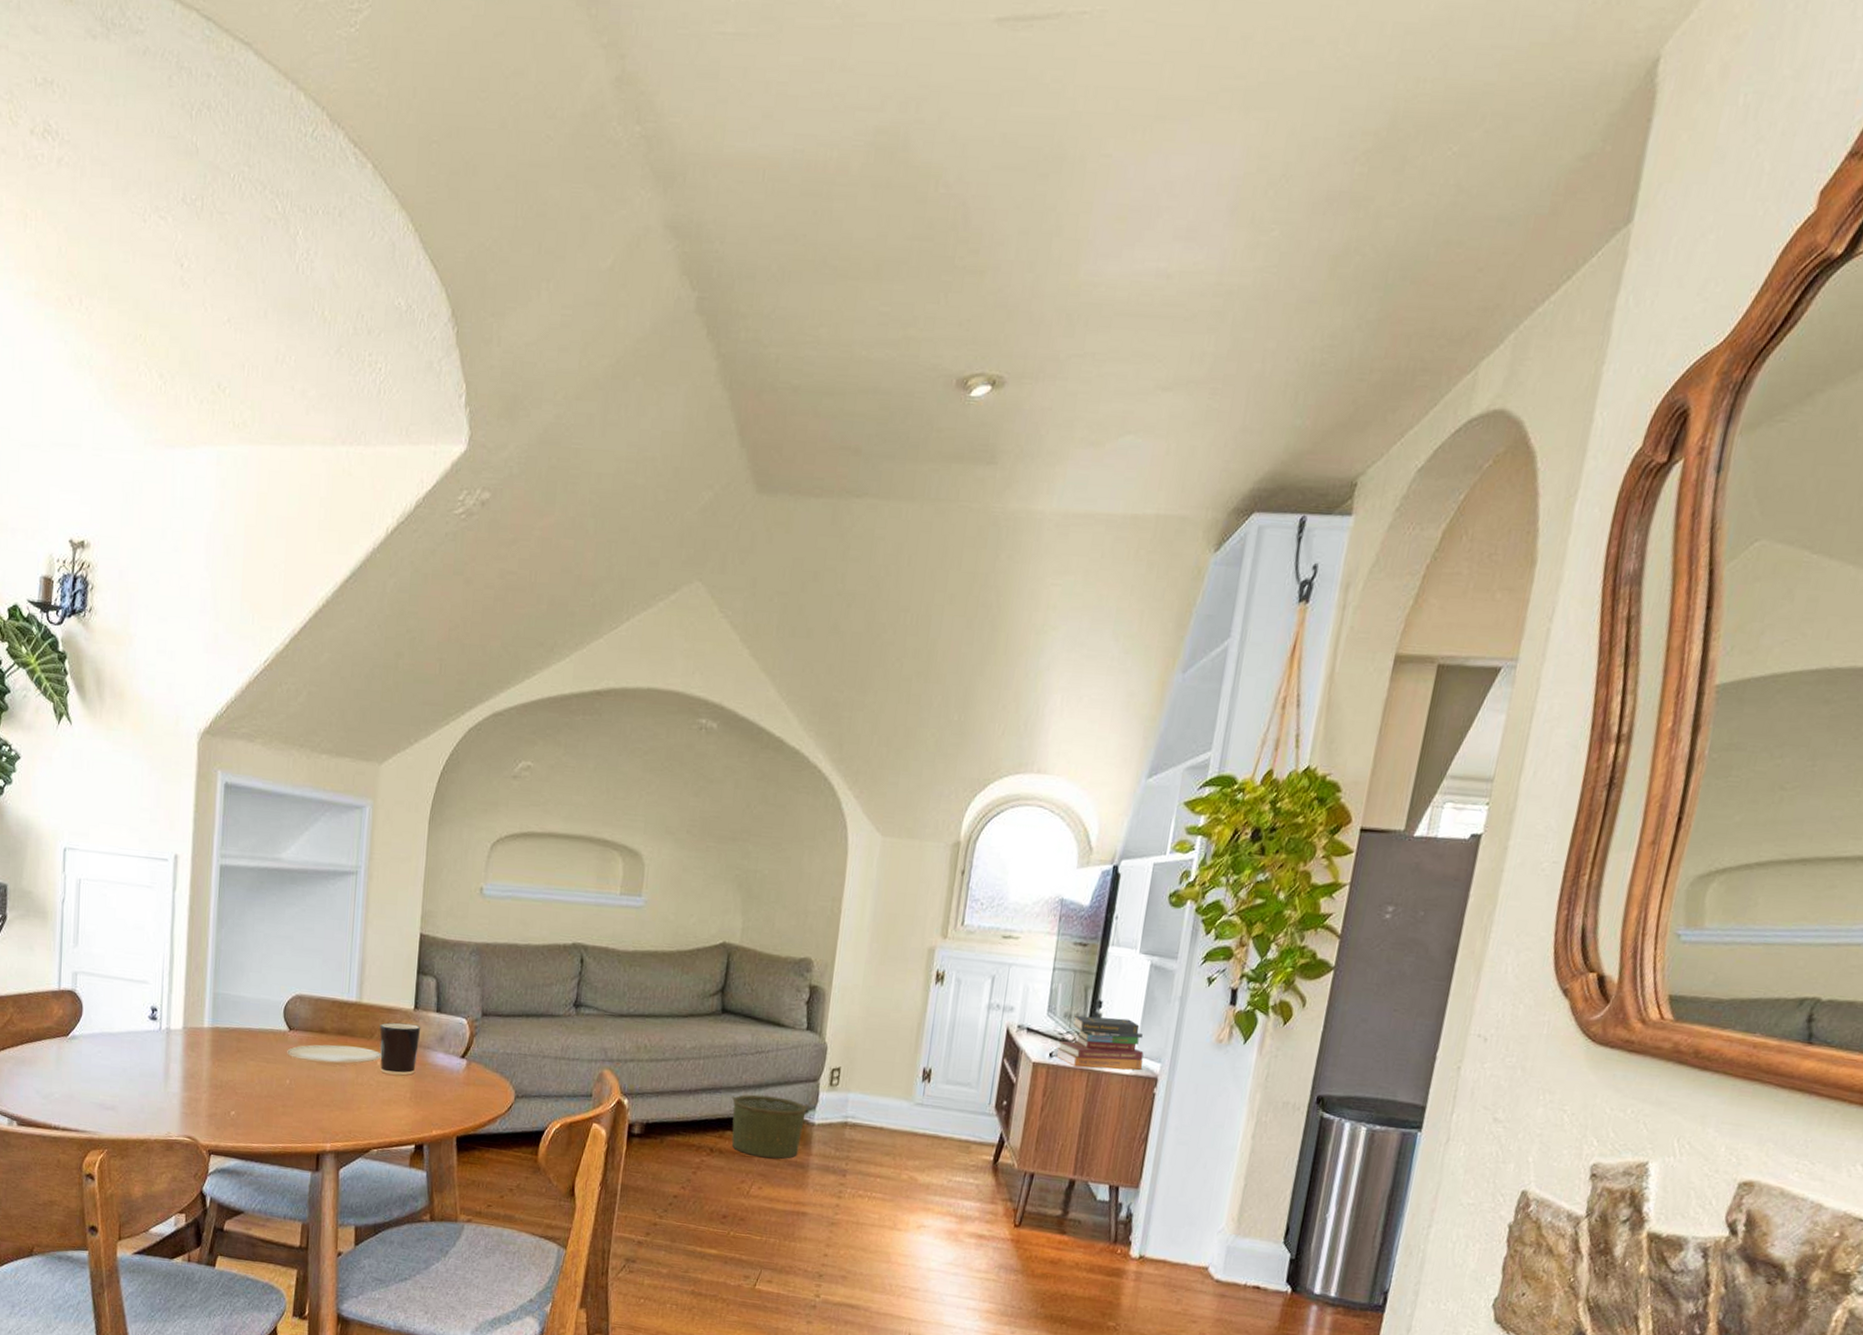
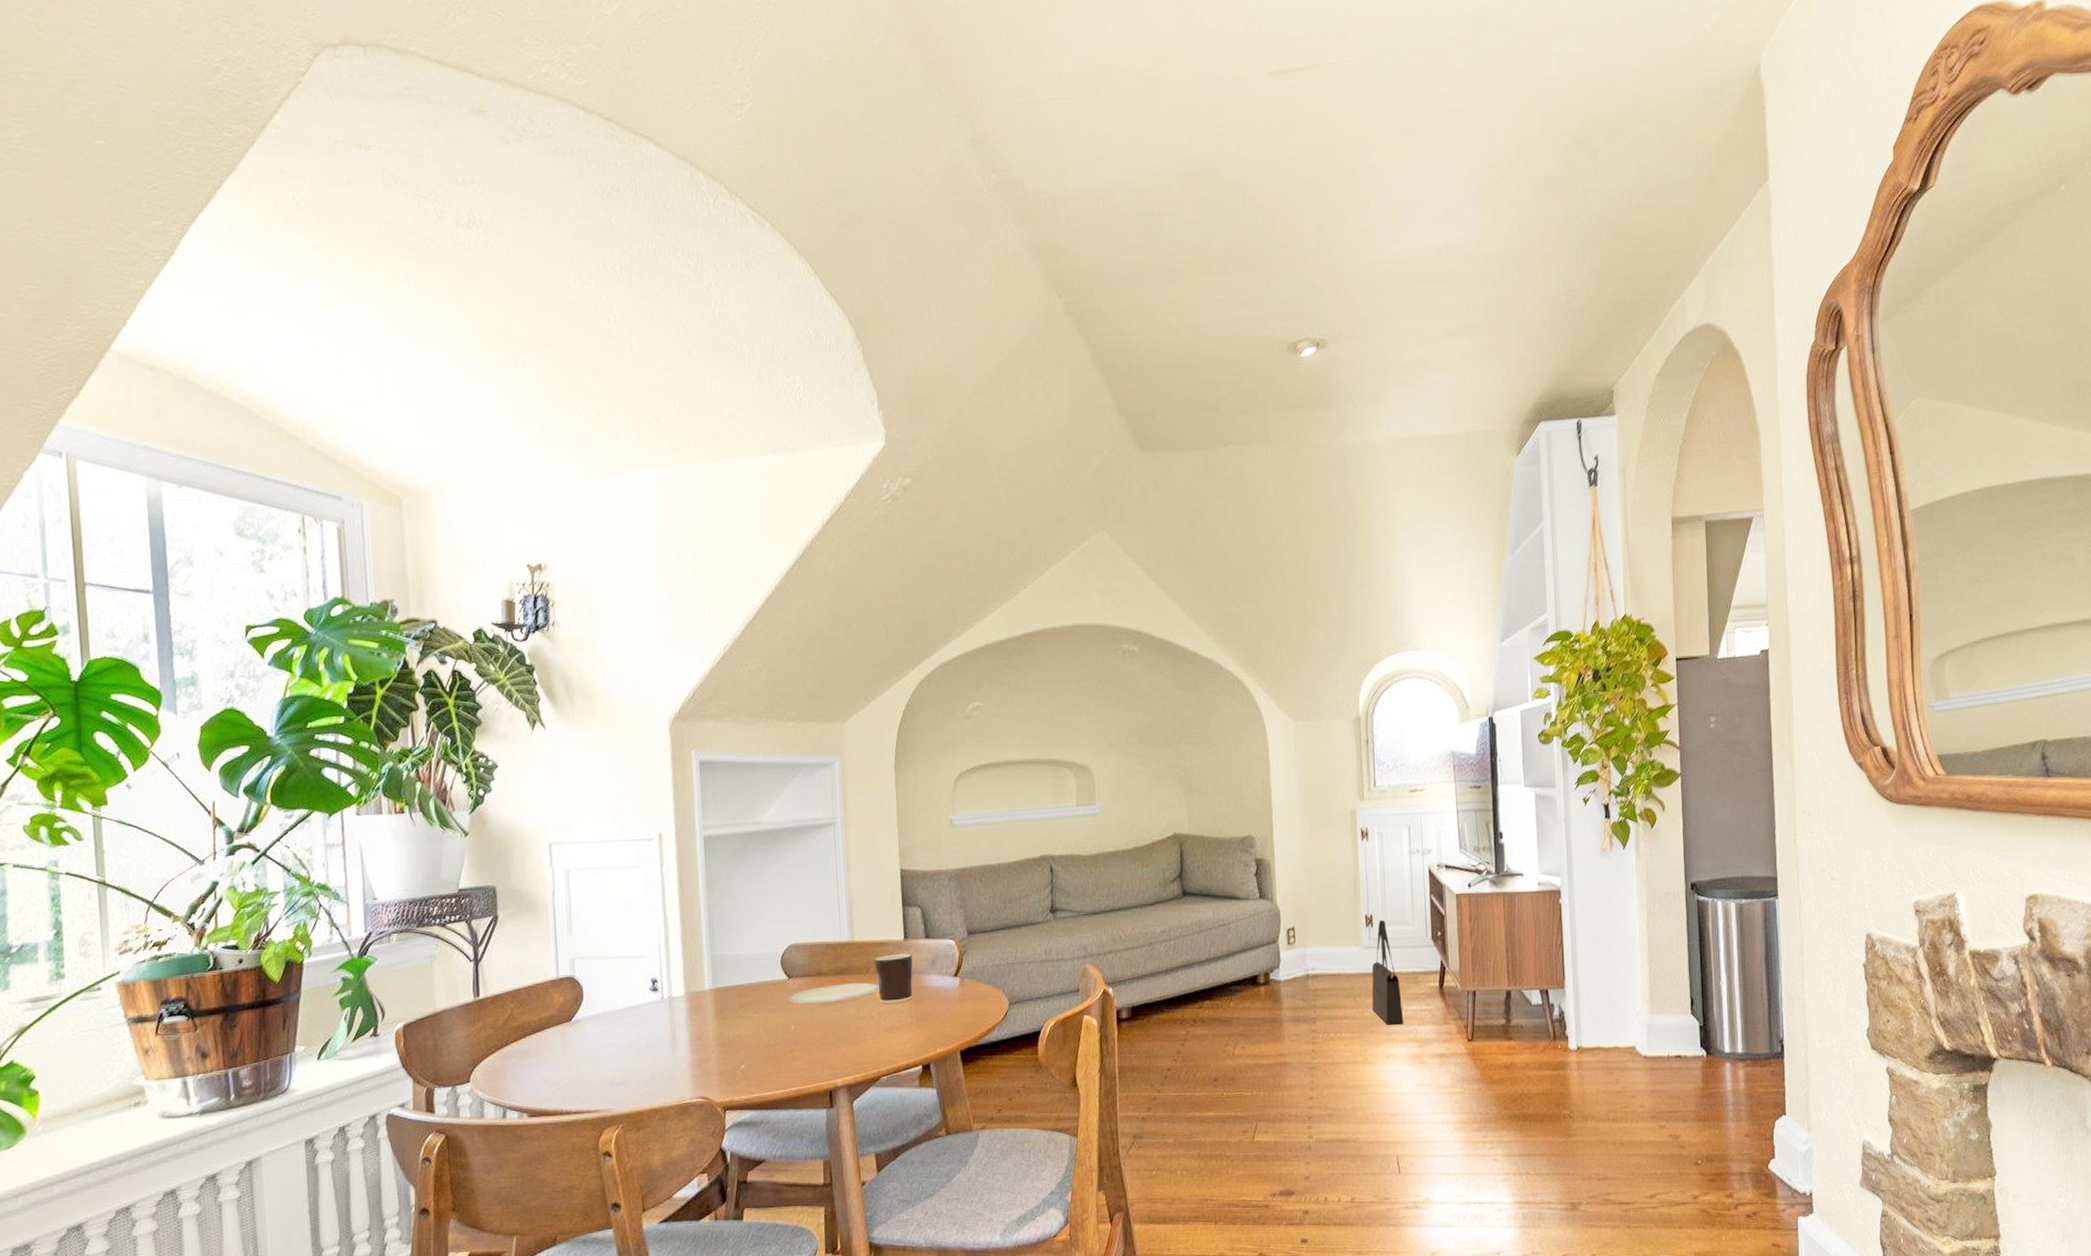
basket: present [731,1094,810,1159] -> none [1204,962,1273,1020]
tote bag: none [912,1076,949,1195] -> present [1371,919,1404,1025]
books: present [1056,1015,1144,1070] -> none [1474,844,1546,892]

